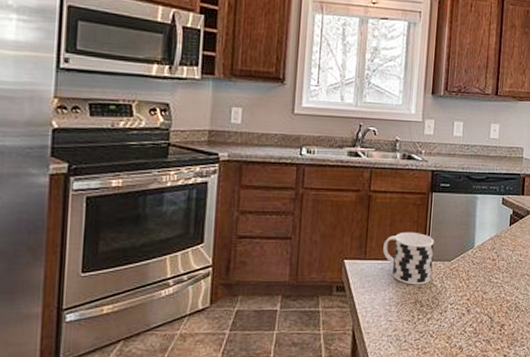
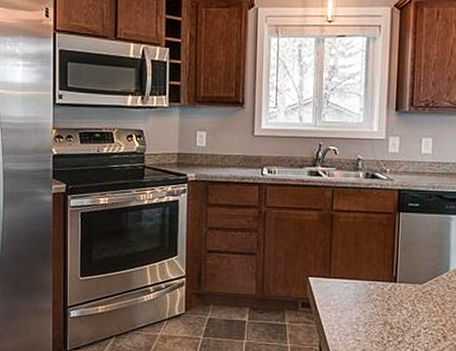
cup: present [383,232,434,285] -> none [348,252,403,307]

